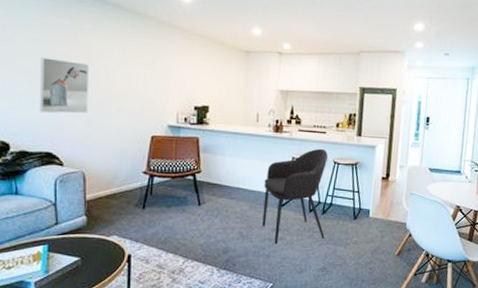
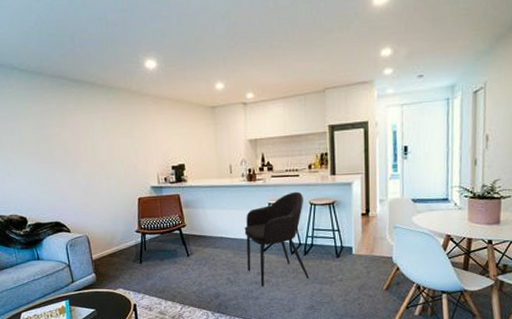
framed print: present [39,57,89,114] -> none [39,140,83,189]

